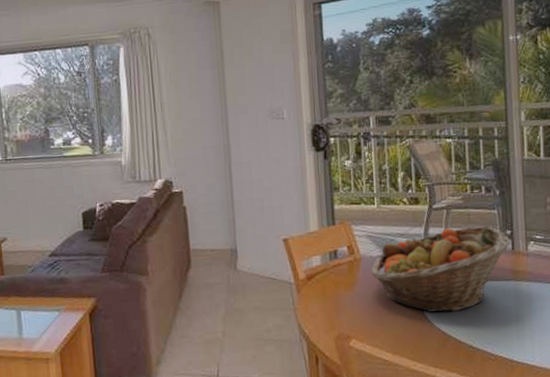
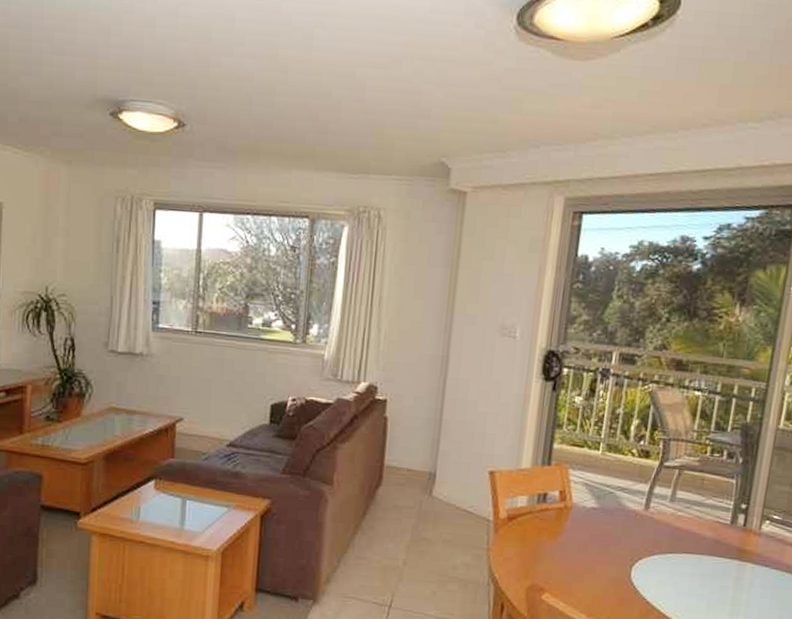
fruit basket: present [371,226,511,313] -> none [580,490,744,583]

